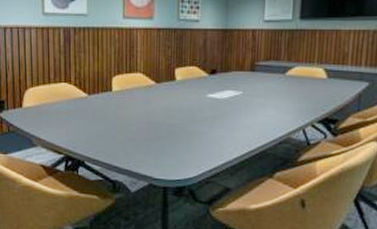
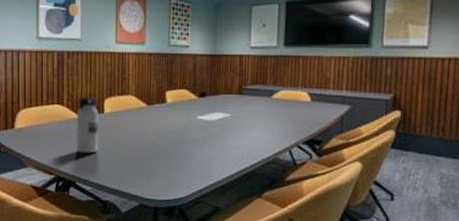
water bottle: none [84,74,108,133] -> present [76,96,99,154]

